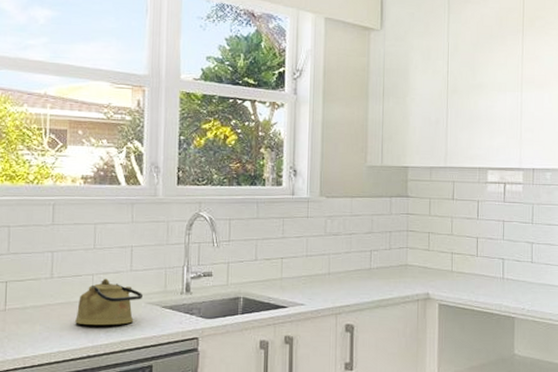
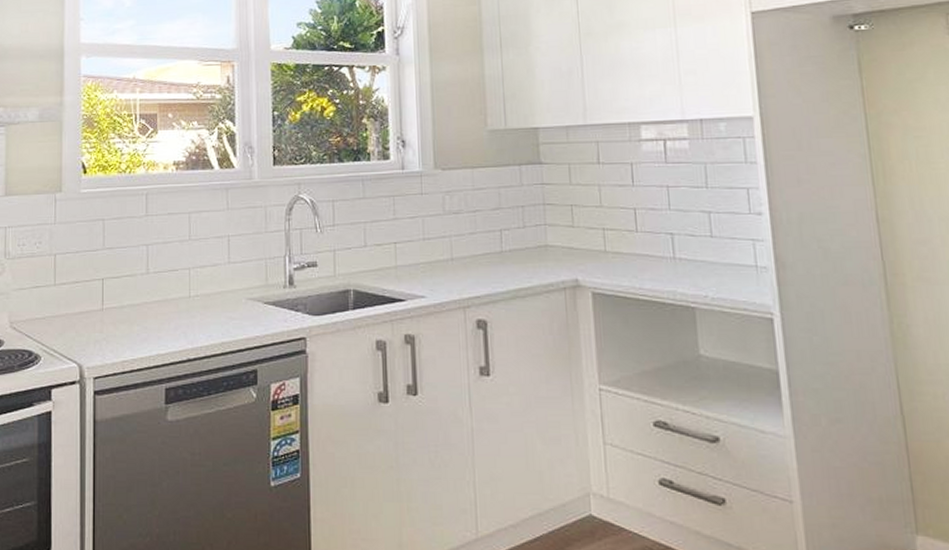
kettle: present [75,278,144,326] -> none [173,272,244,325]

